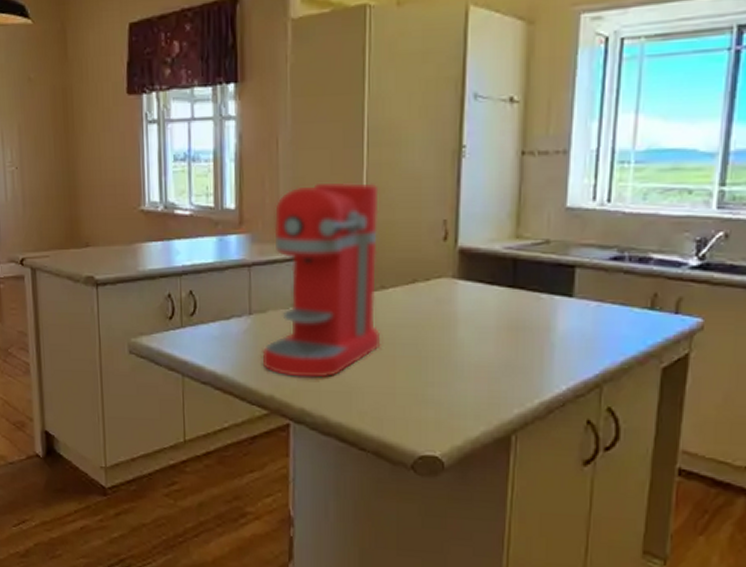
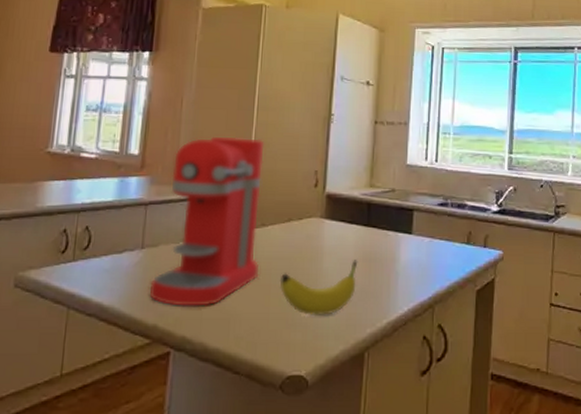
fruit: none [405,328,502,392] -> present [279,260,358,315]

